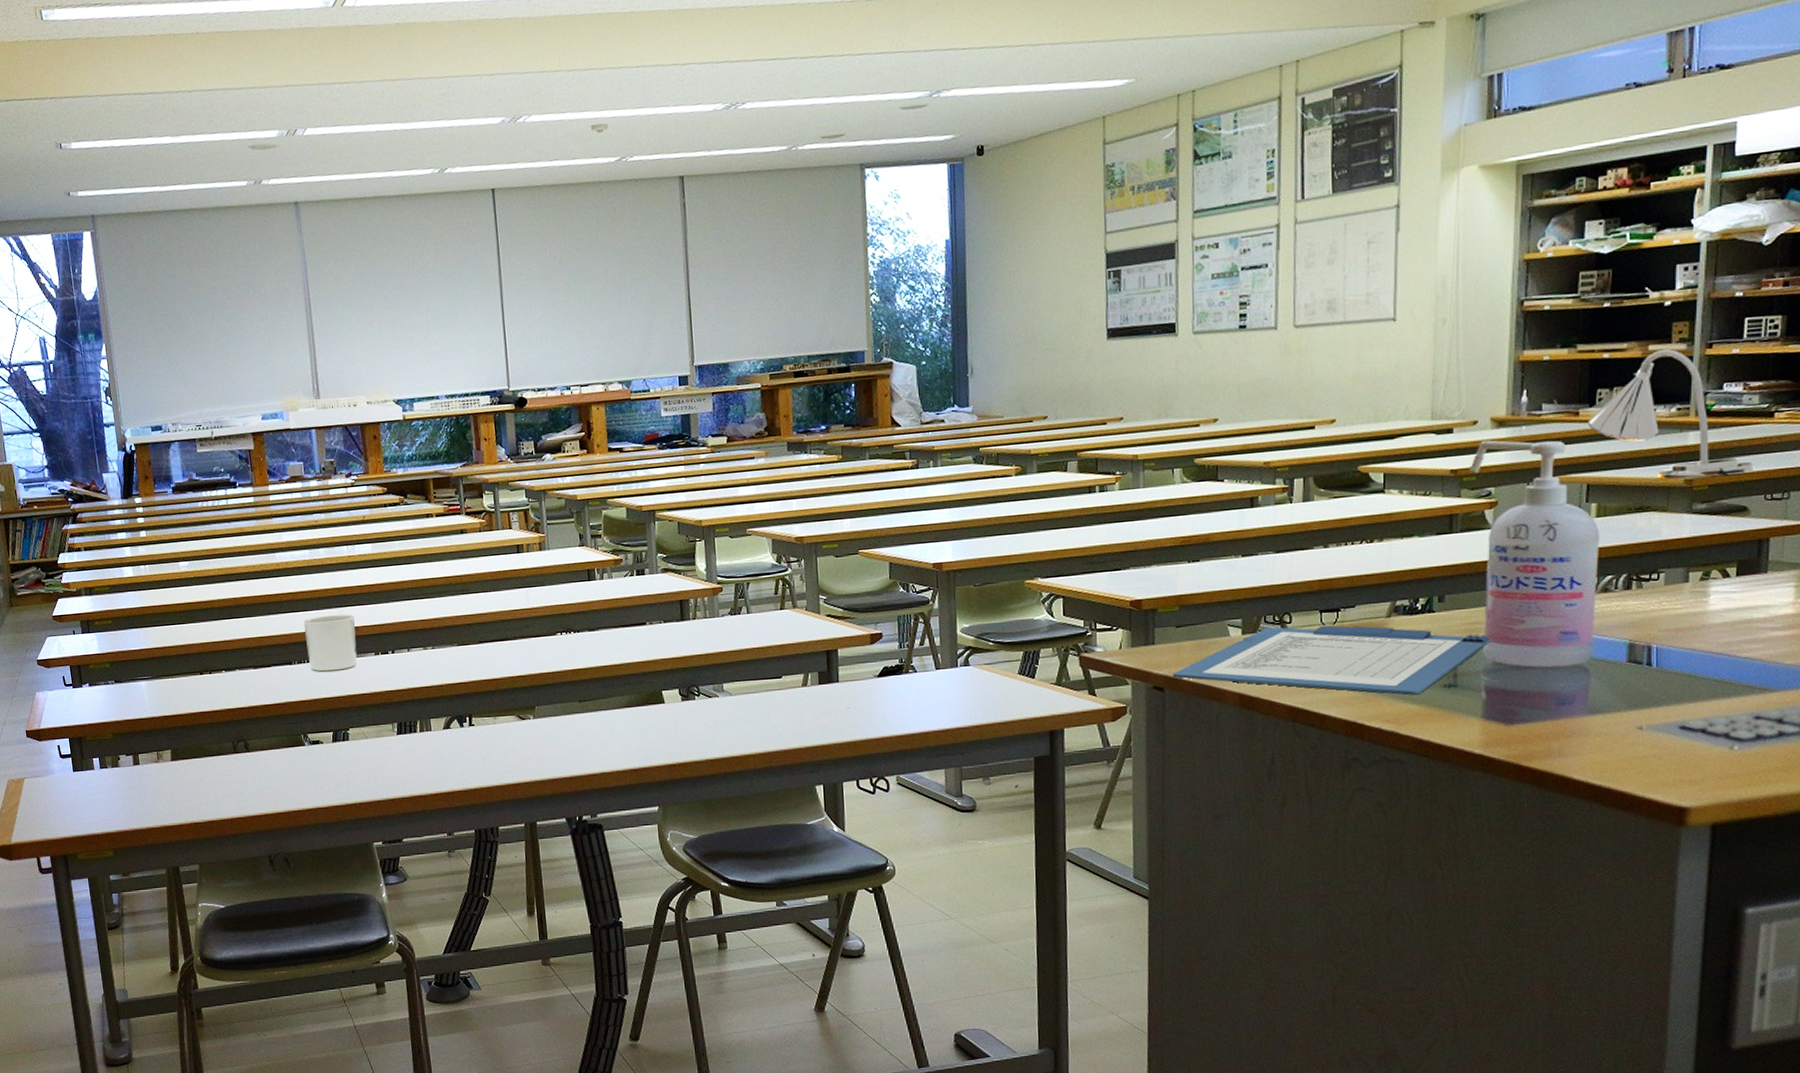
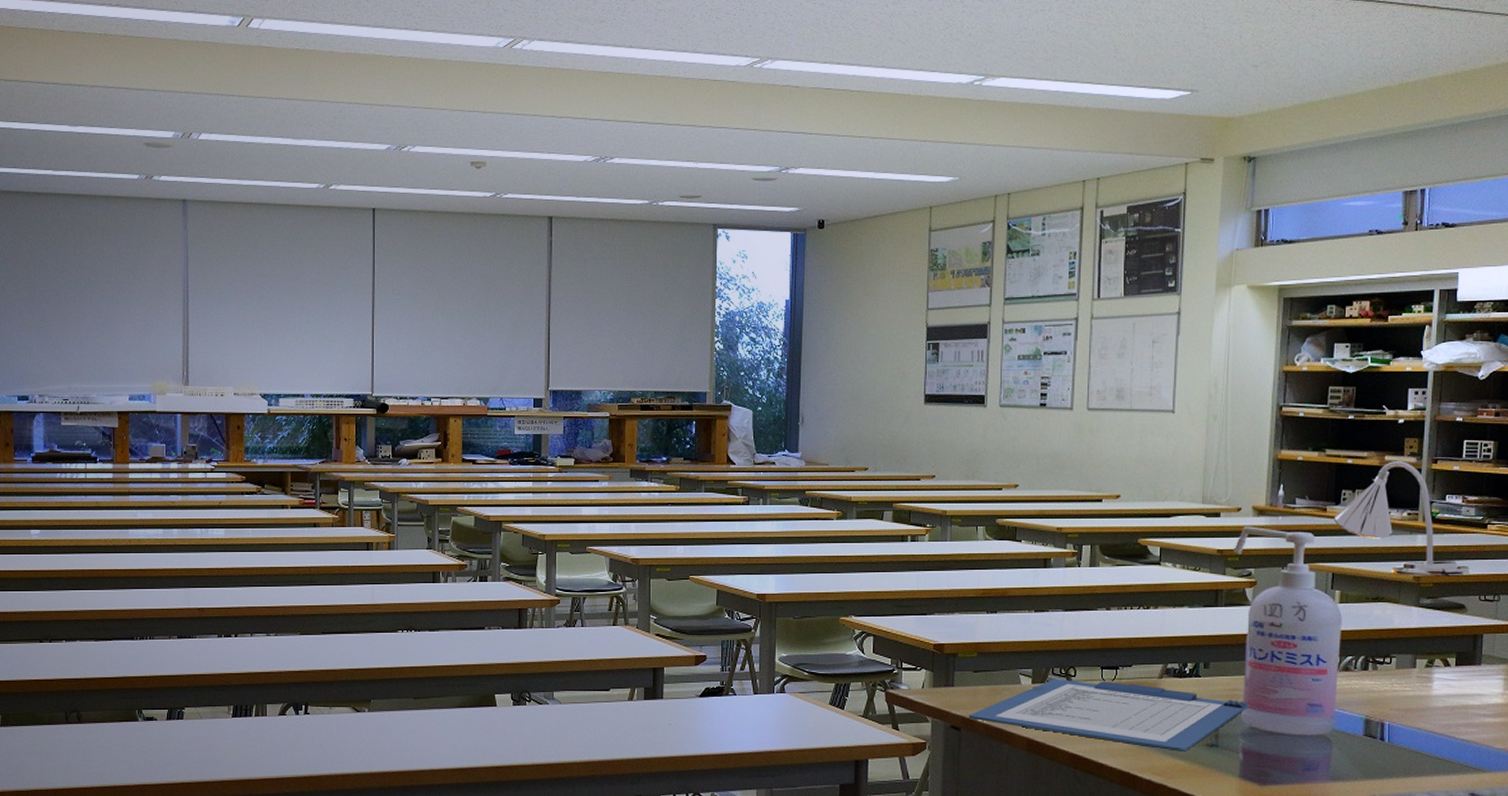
mug: present [303,614,358,673] -> none [149,594,202,651]

